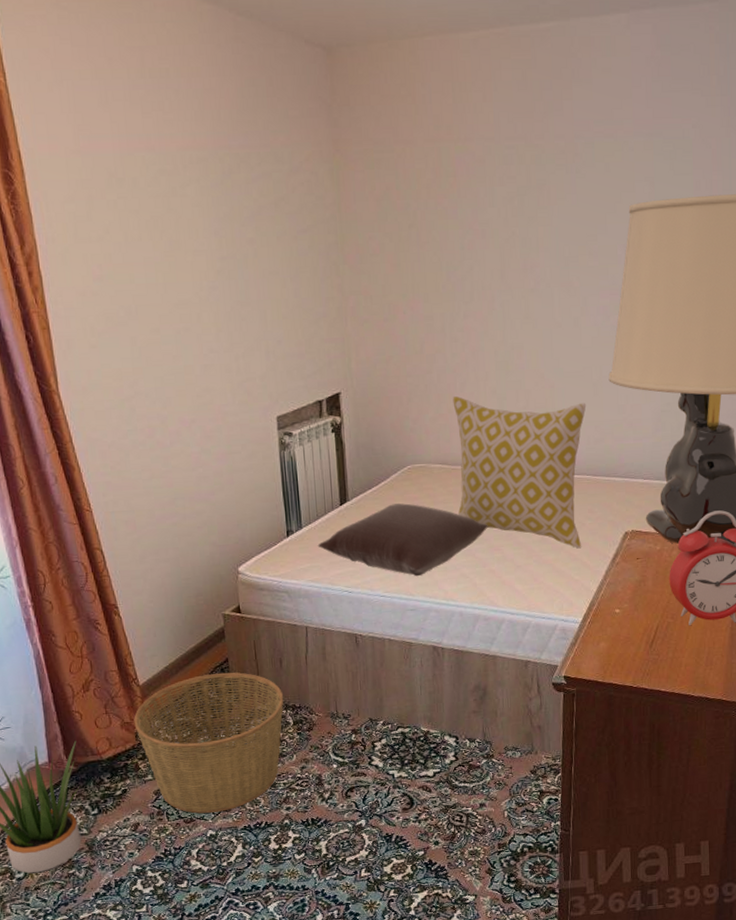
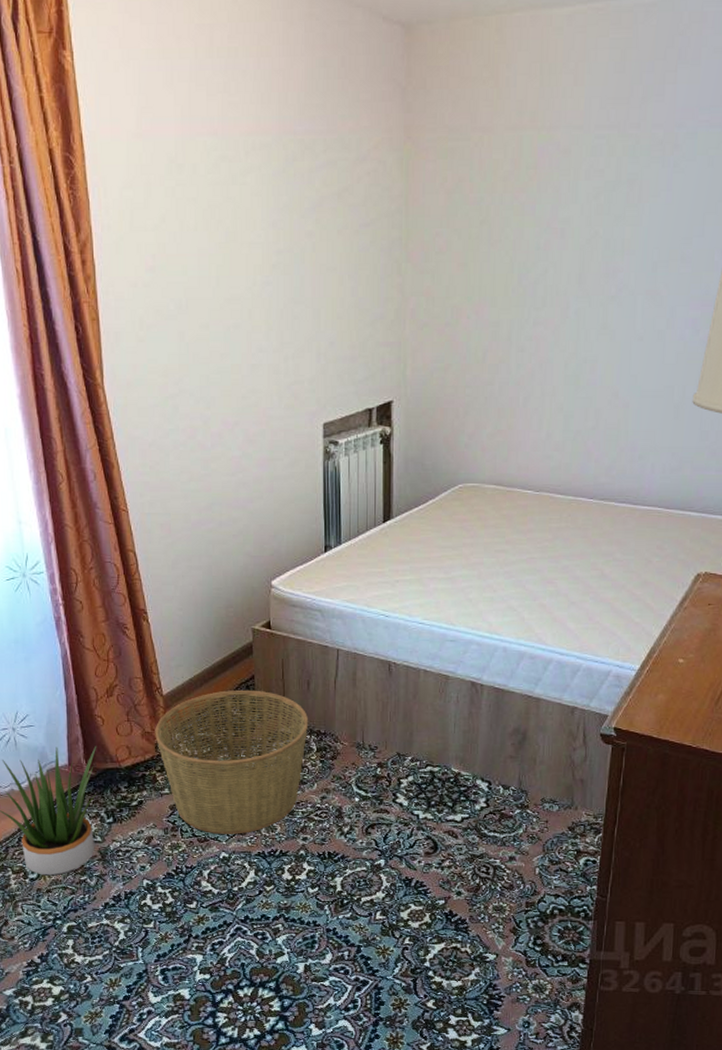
pillow: present [317,503,488,577] -> none [356,525,542,605]
pillow: present [452,396,587,548] -> none [509,412,664,587]

